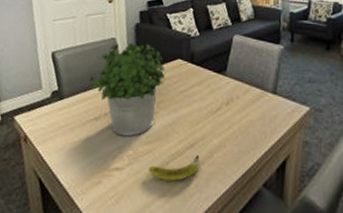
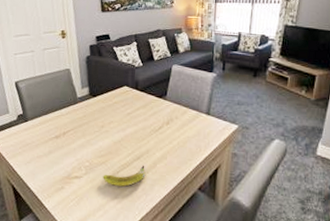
potted plant: present [90,42,166,137] -> none [49,72,114,151]

